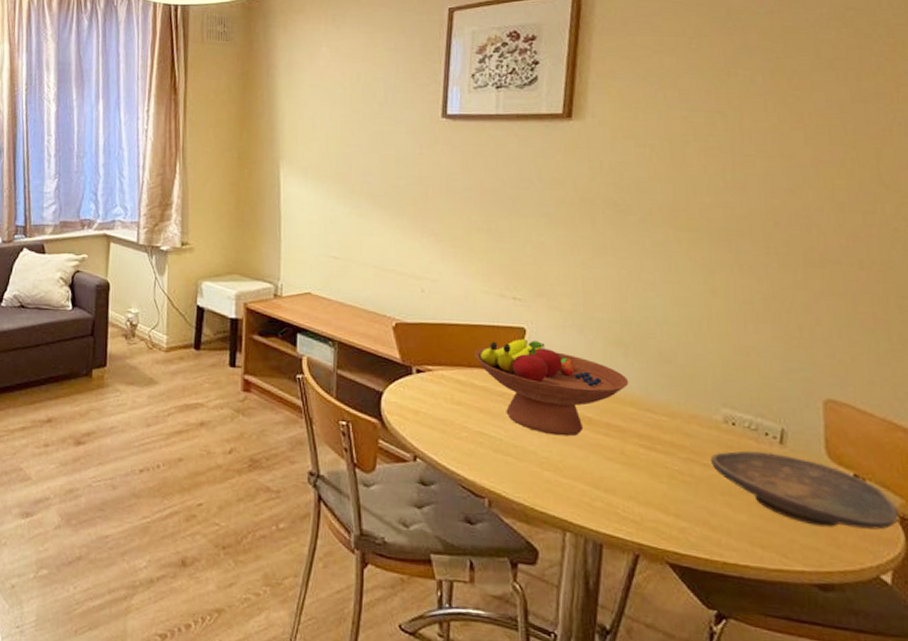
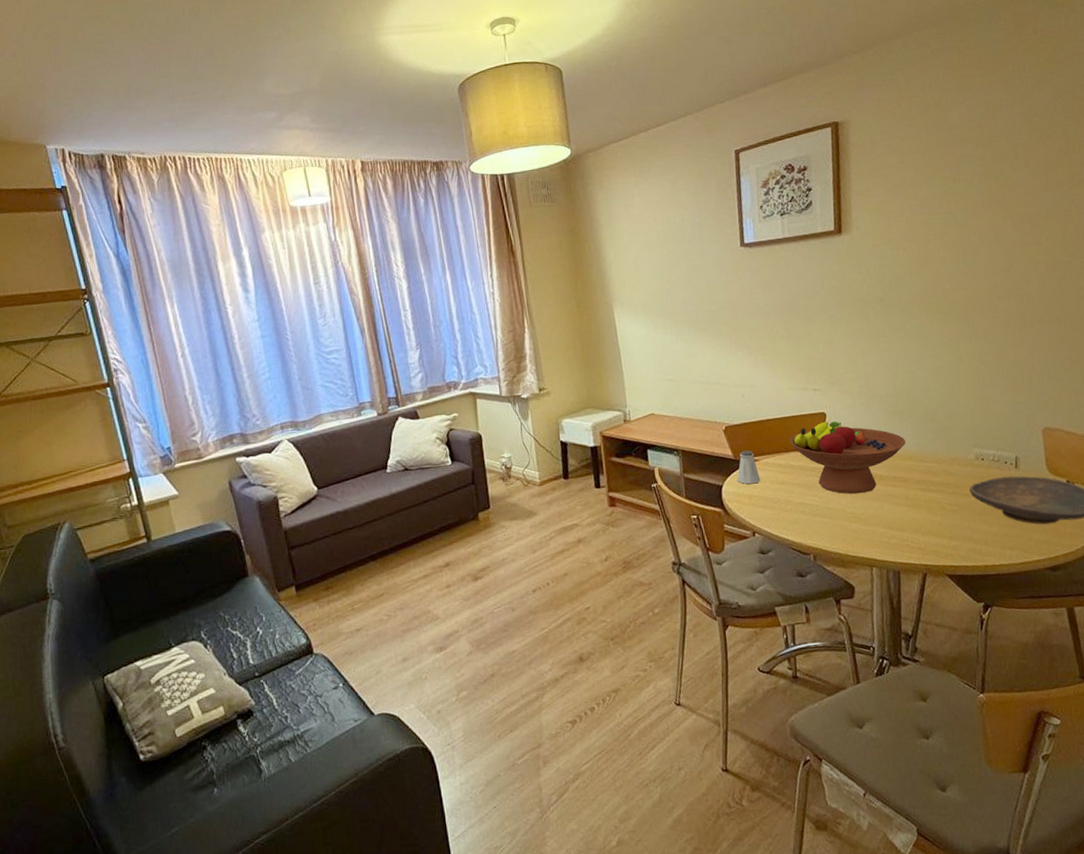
saltshaker: none [402,355,432,398] -> present [737,450,761,485]

